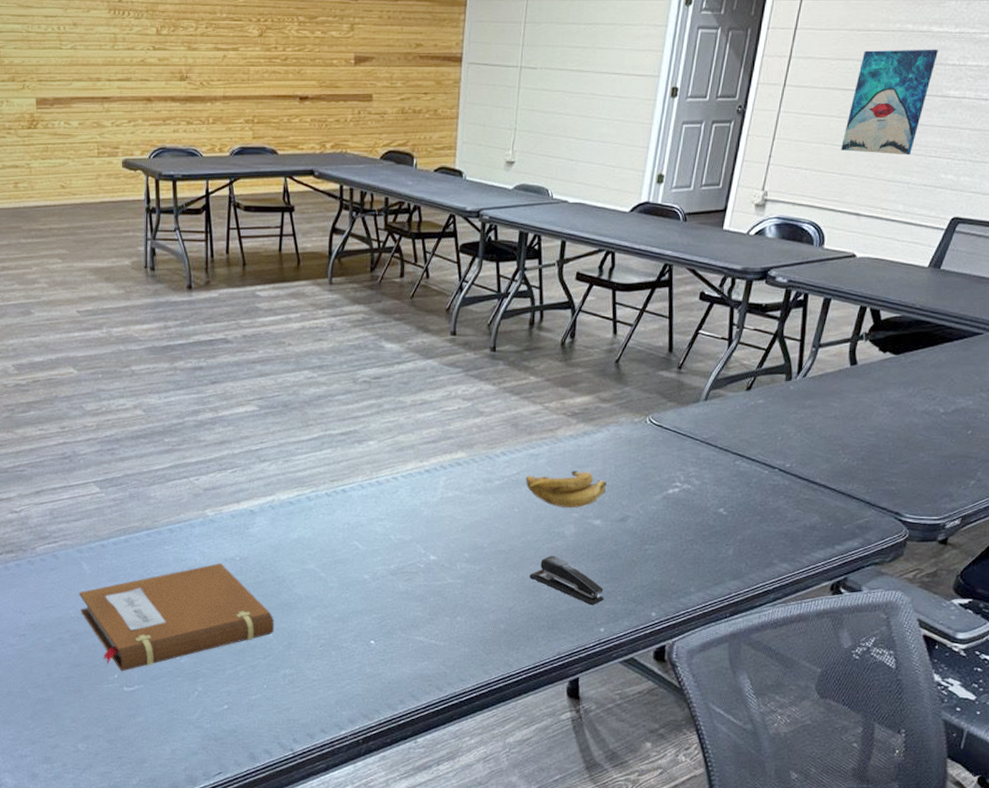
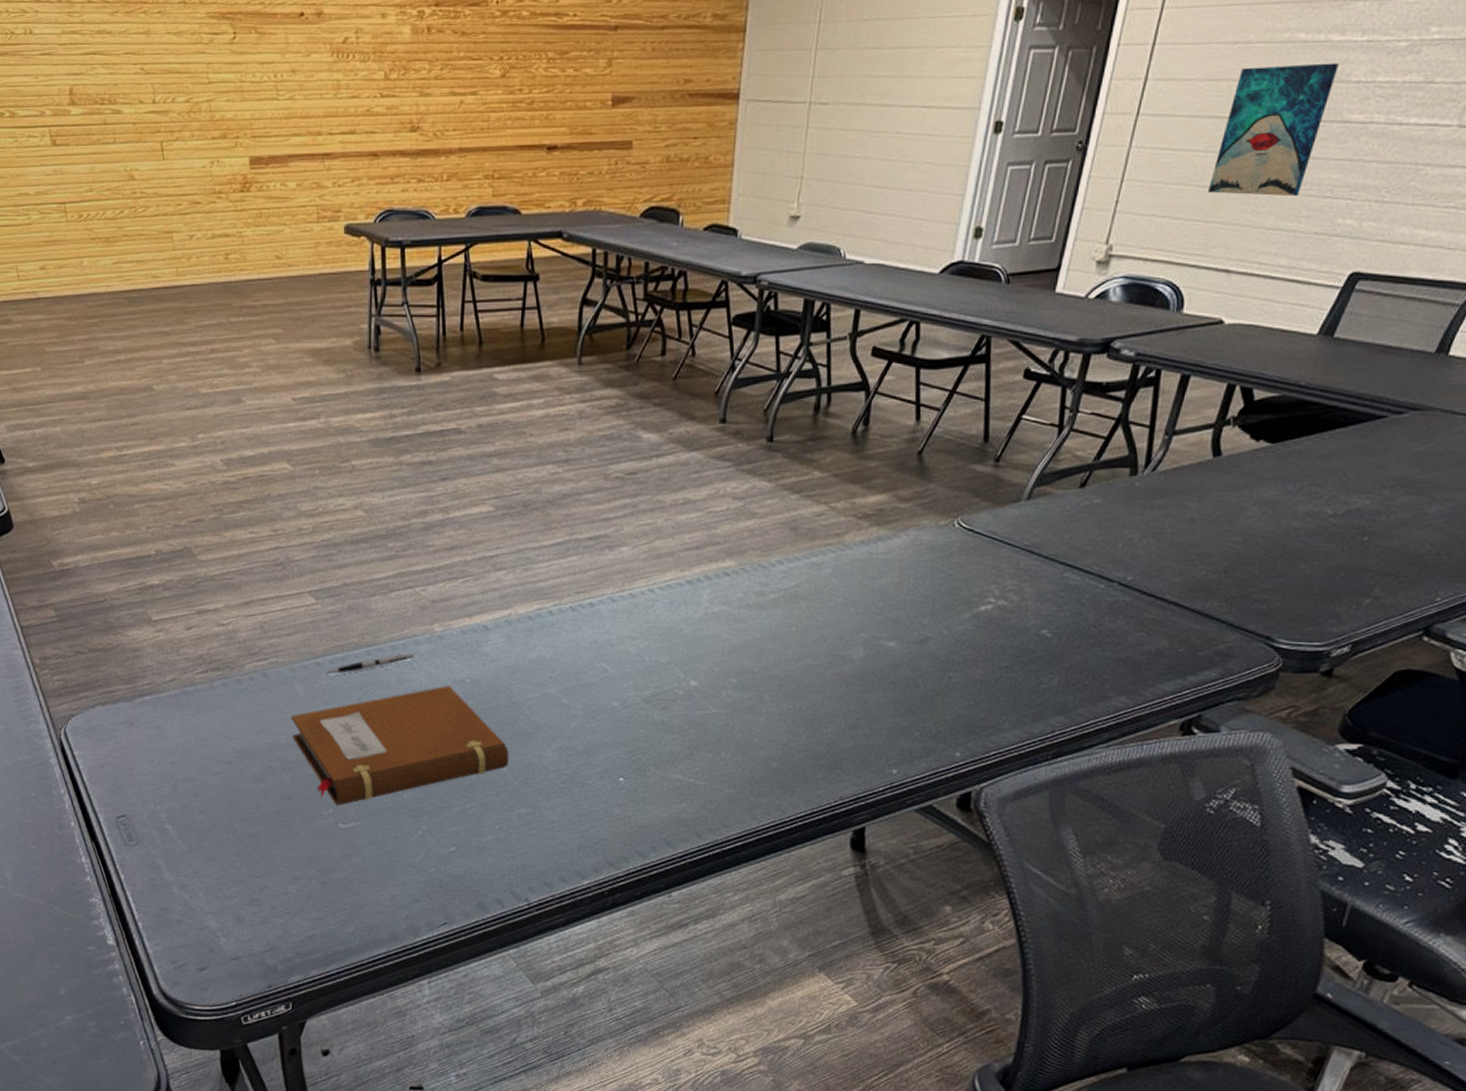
pen: none [111,535,189,555] -> present [326,653,414,674]
banana: present [525,470,607,508] -> none [805,583,904,627]
stapler: present [529,555,604,606] -> none [808,682,898,743]

